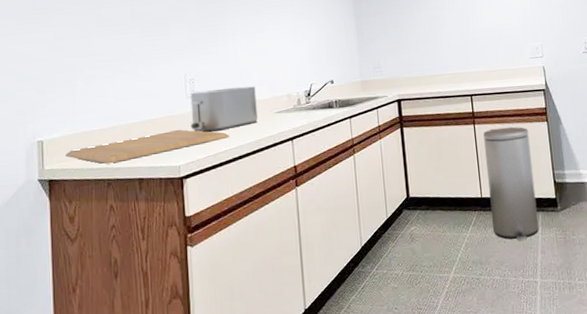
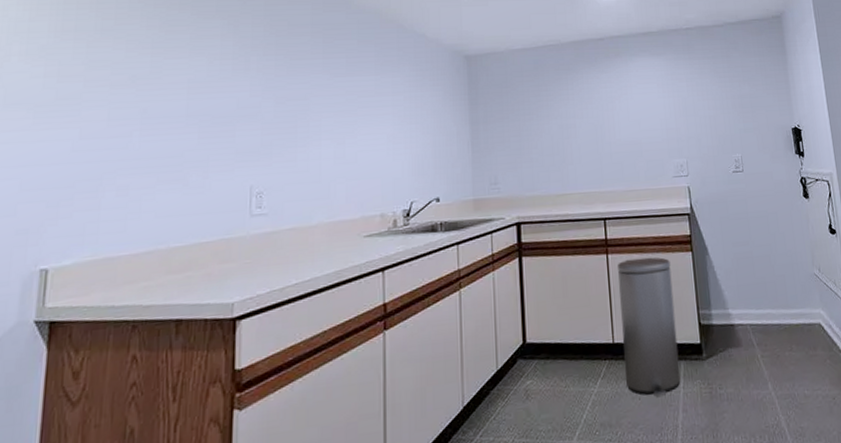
chopping board: present [66,129,230,165] -> none [77,256,303,301]
toaster: present [190,86,258,132] -> none [253,203,341,260]

